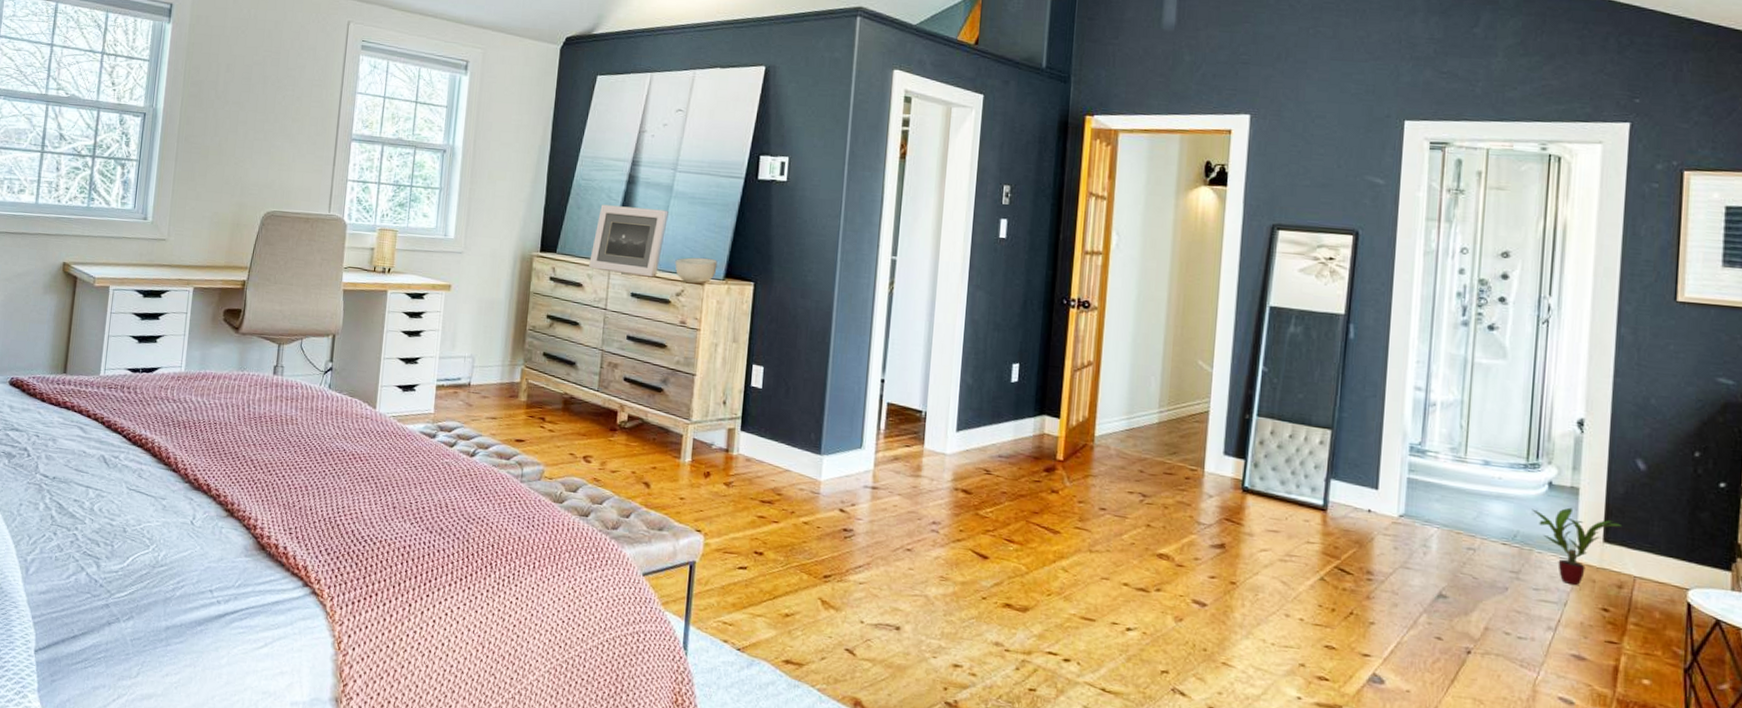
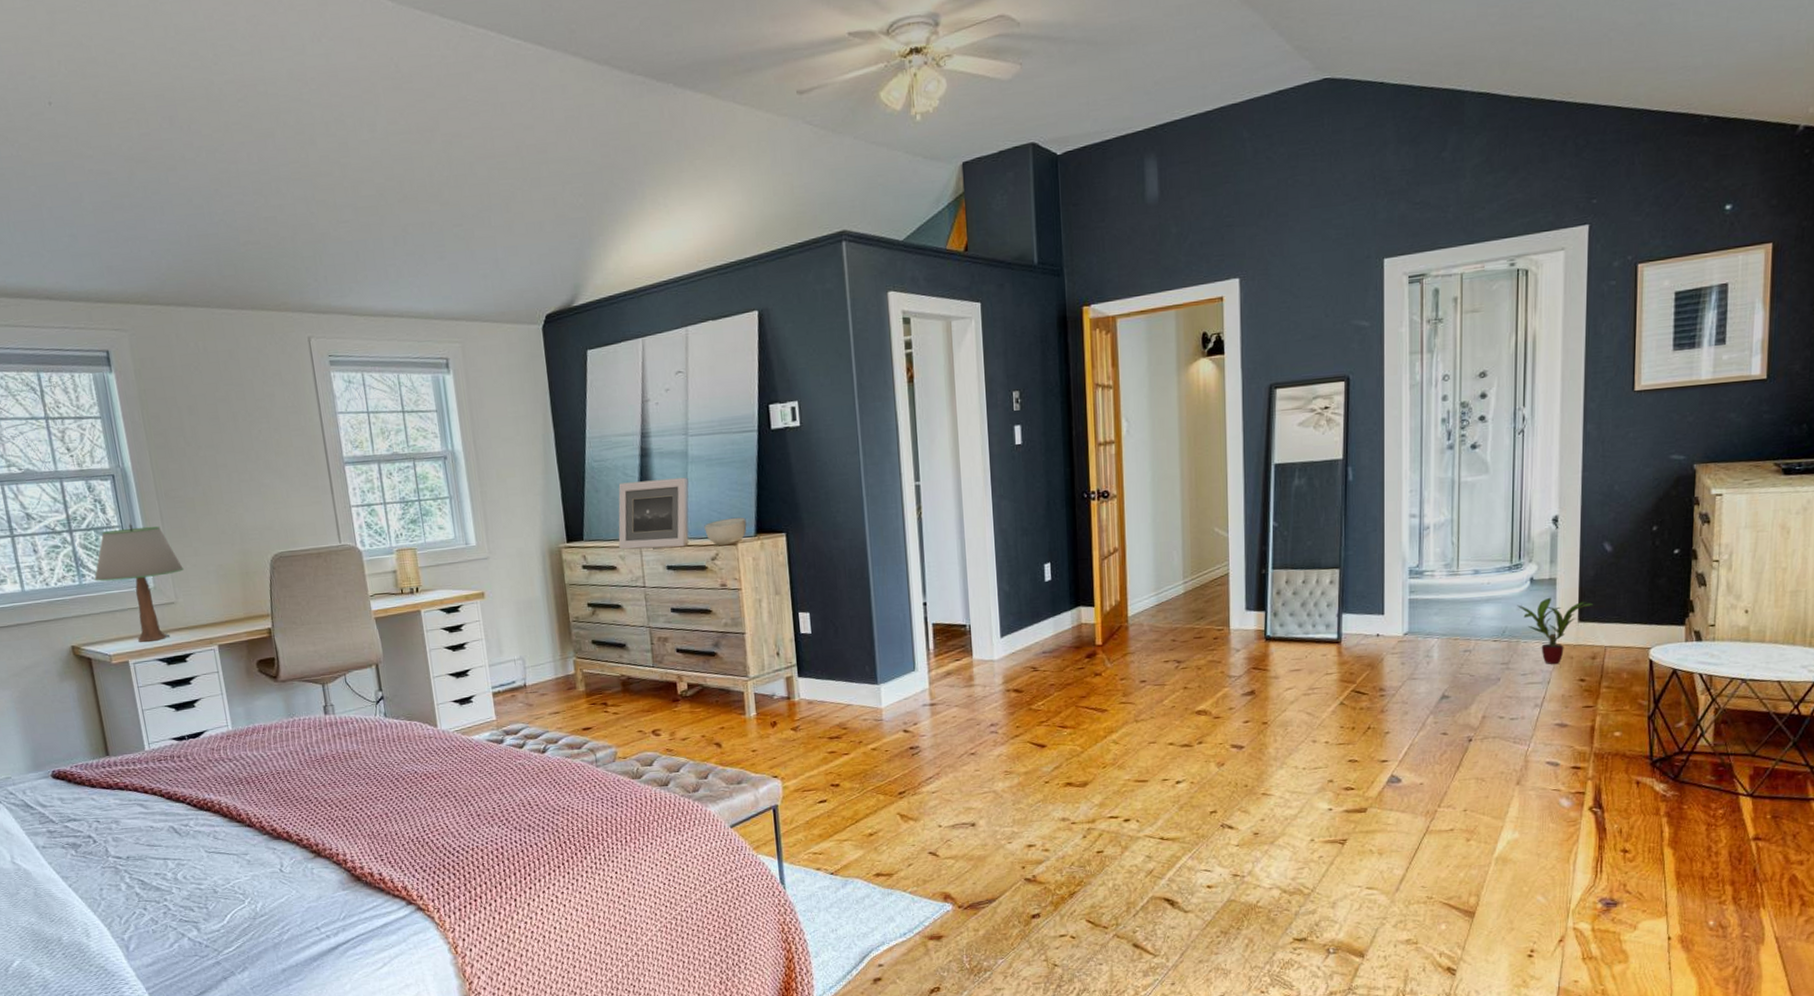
table lamp: none [100,159,183,273] -> present [93,523,184,643]

